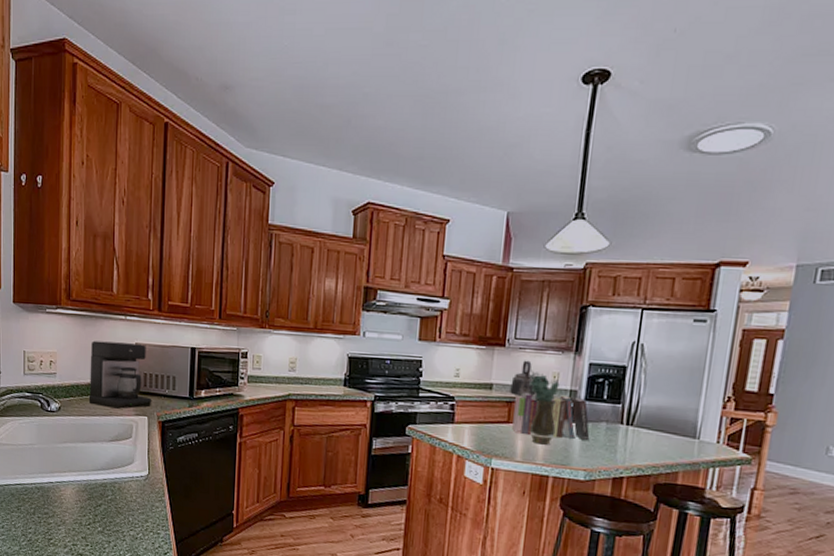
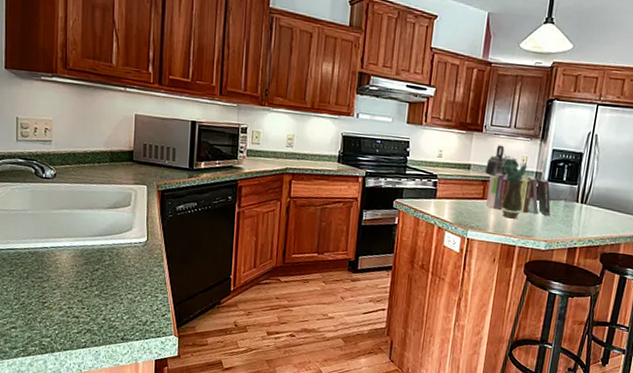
coffee maker: present [88,341,151,410] -> none [86,110,151,179]

